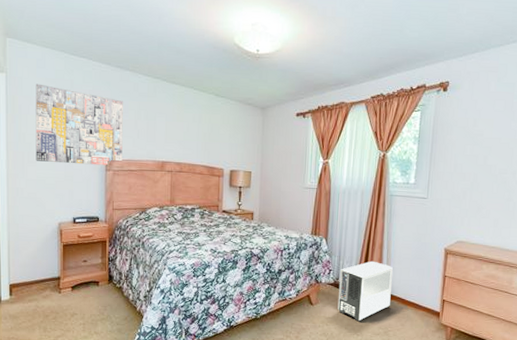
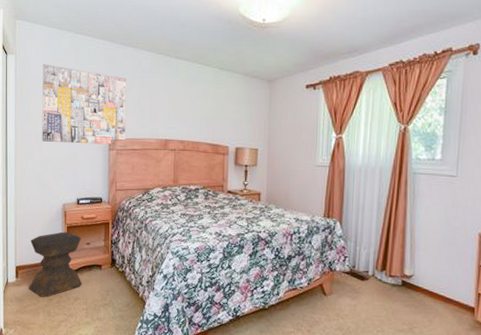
stool: none [23,250,79,314] -> present [28,231,82,298]
air purifier: present [337,261,393,322] -> none [354,247,417,316]

